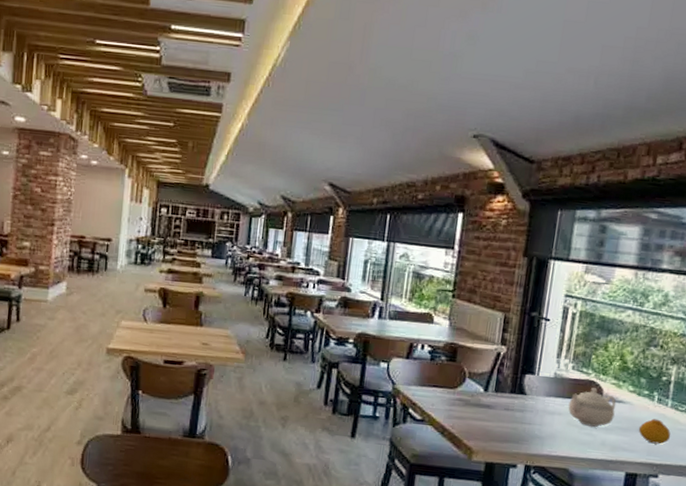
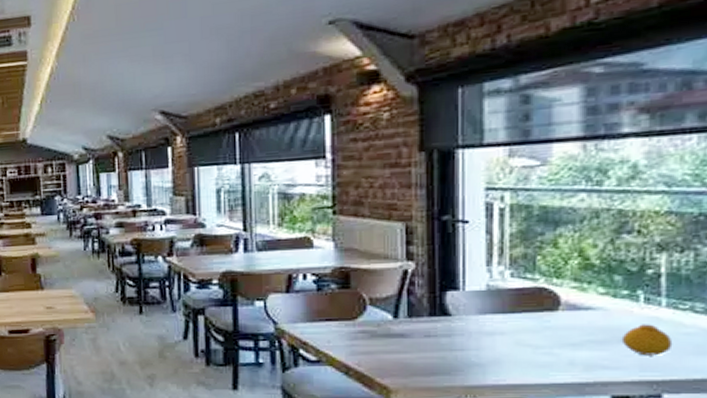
teapot: present [568,388,616,428] -> none [513,296,582,345]

